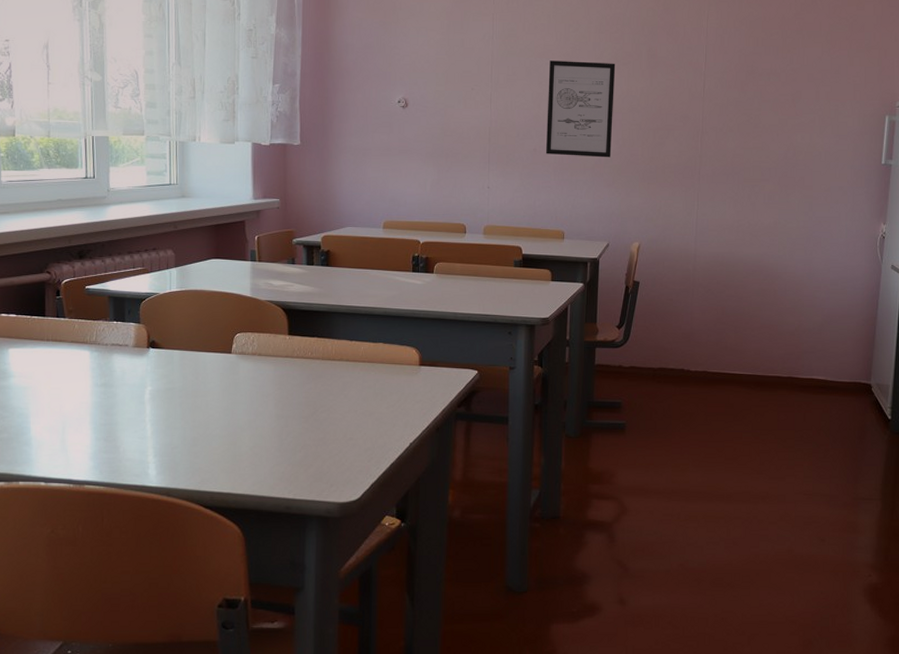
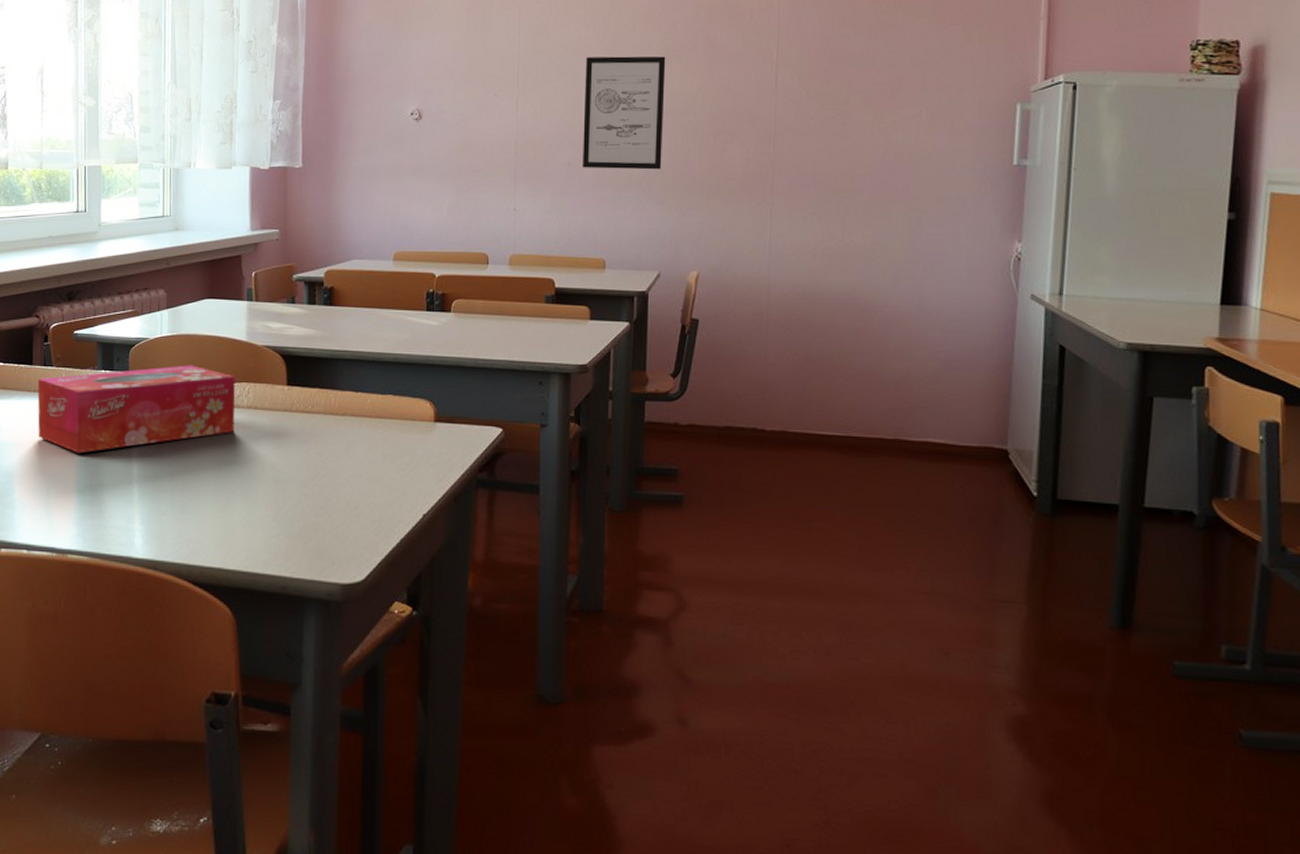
tissue box: none [51,317,241,396] -> present [37,365,235,454]

